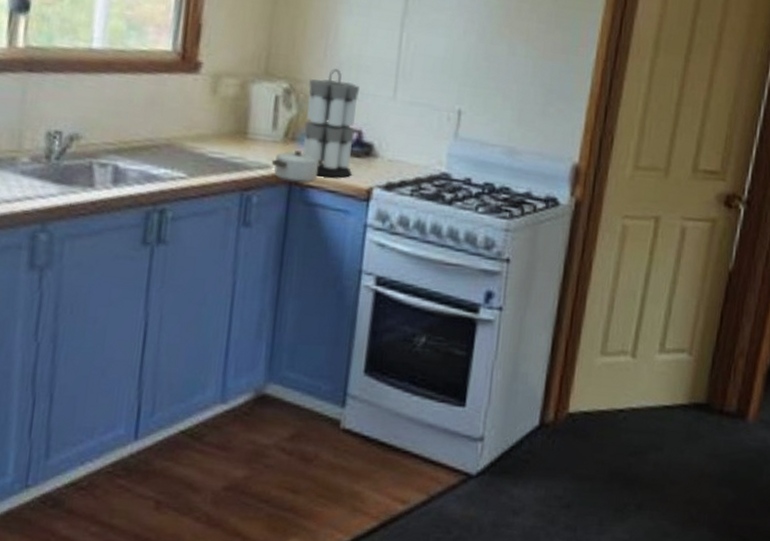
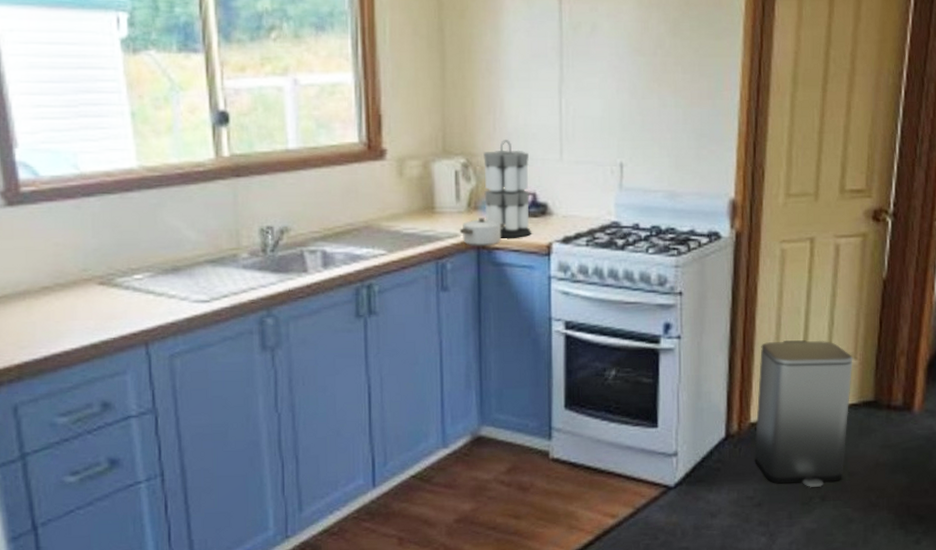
pedal bin: none [568,325,688,493] -> present [754,340,853,487]

